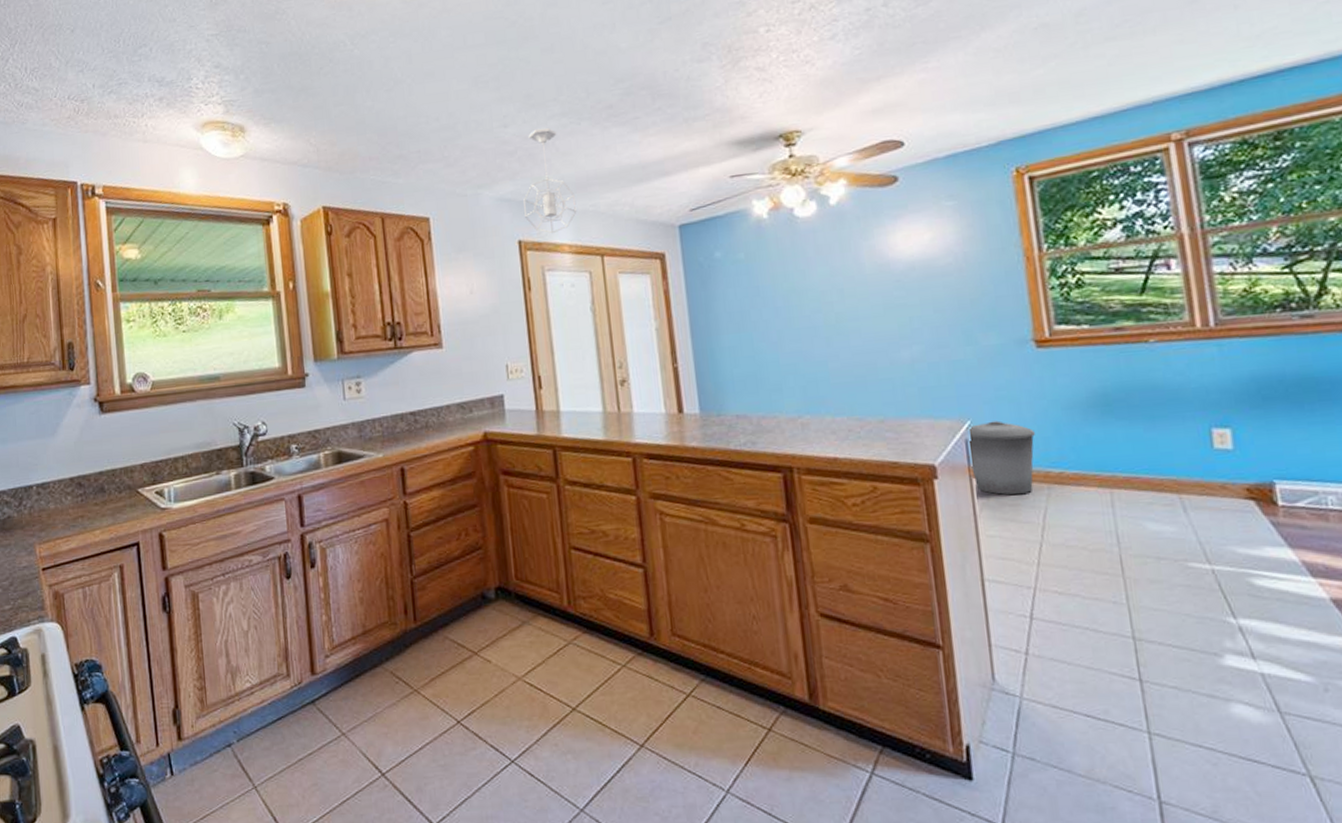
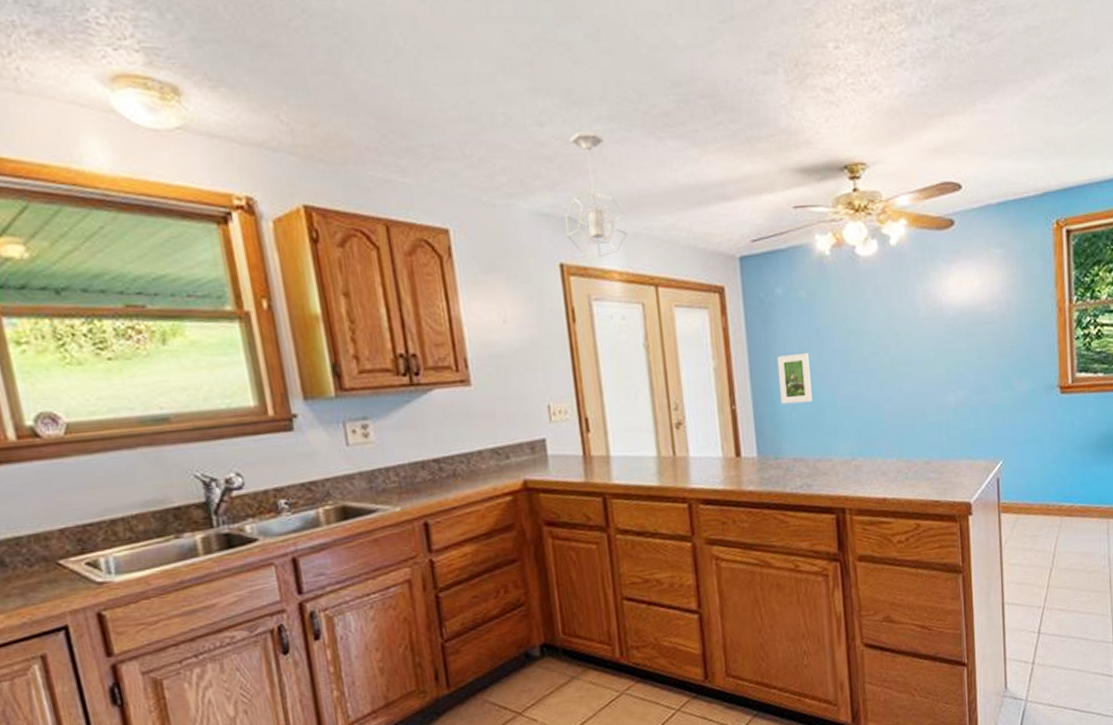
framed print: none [717,311,754,362] -> present [777,352,812,405]
trash can: present [966,421,1035,495] -> none [999,460,1053,527]

